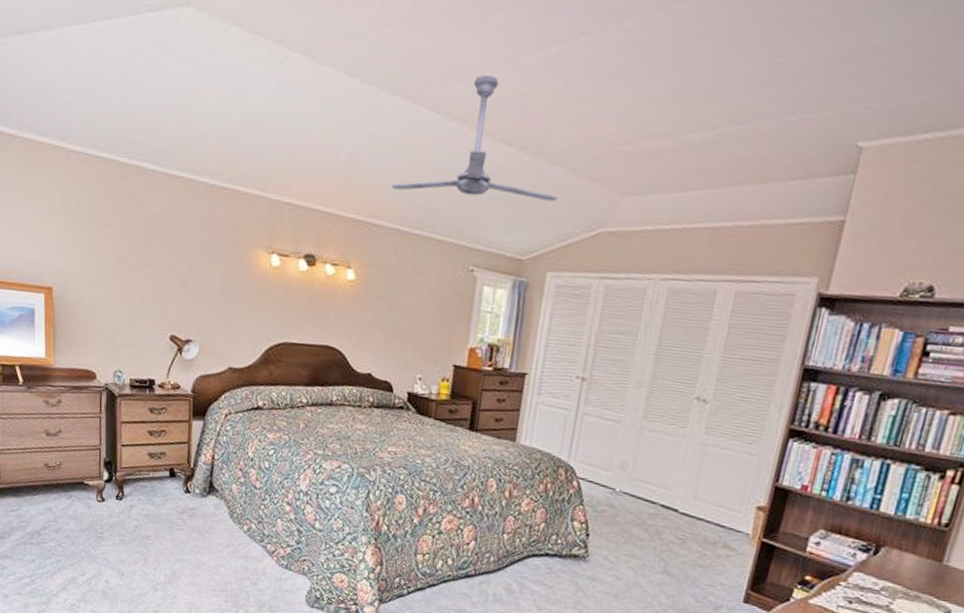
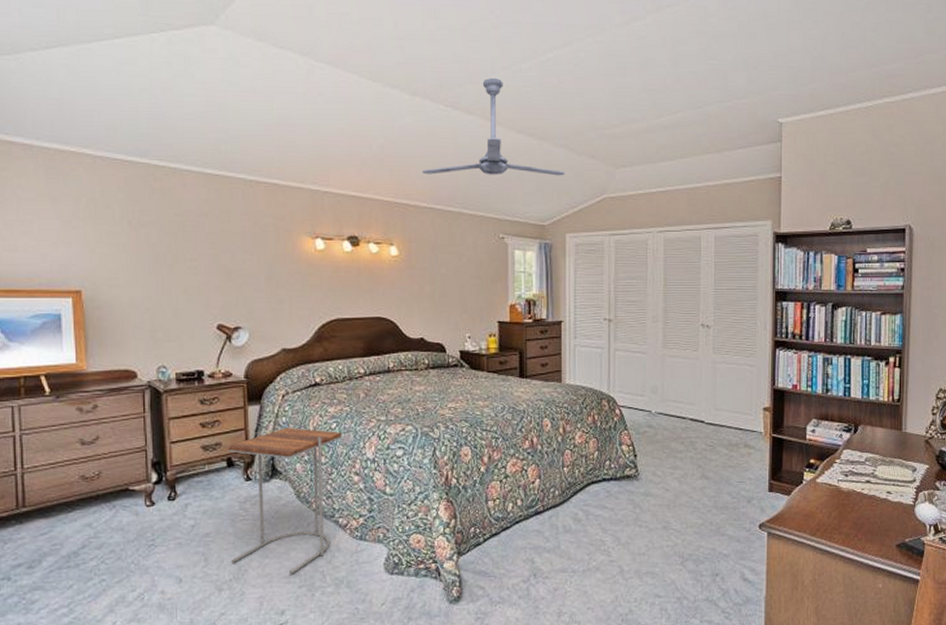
side table: none [166,446,278,589] -> present [228,424,341,574]

